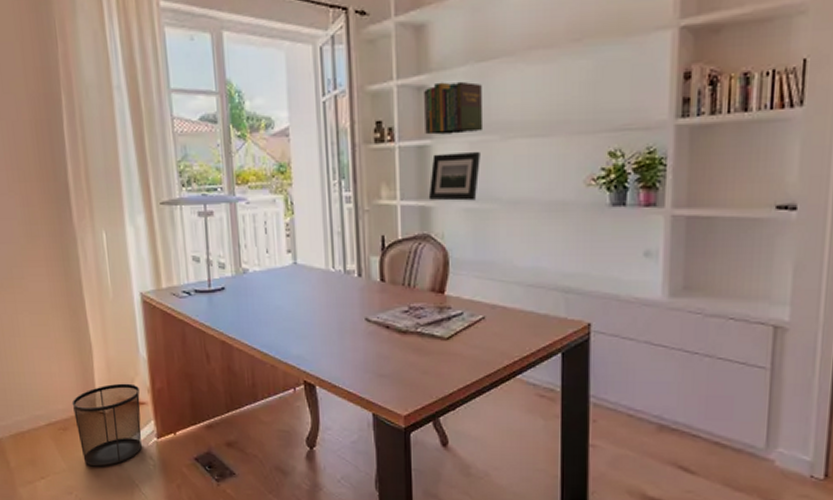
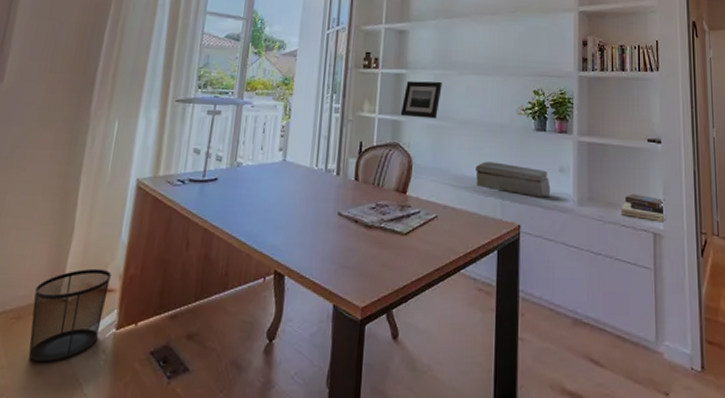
books: present [424,81,484,135] -> none [402,29,446,68]
decorative box: none [530,250,632,289] -> present [475,162,551,198]
books: none [728,279,796,313] -> present [621,194,667,223]

